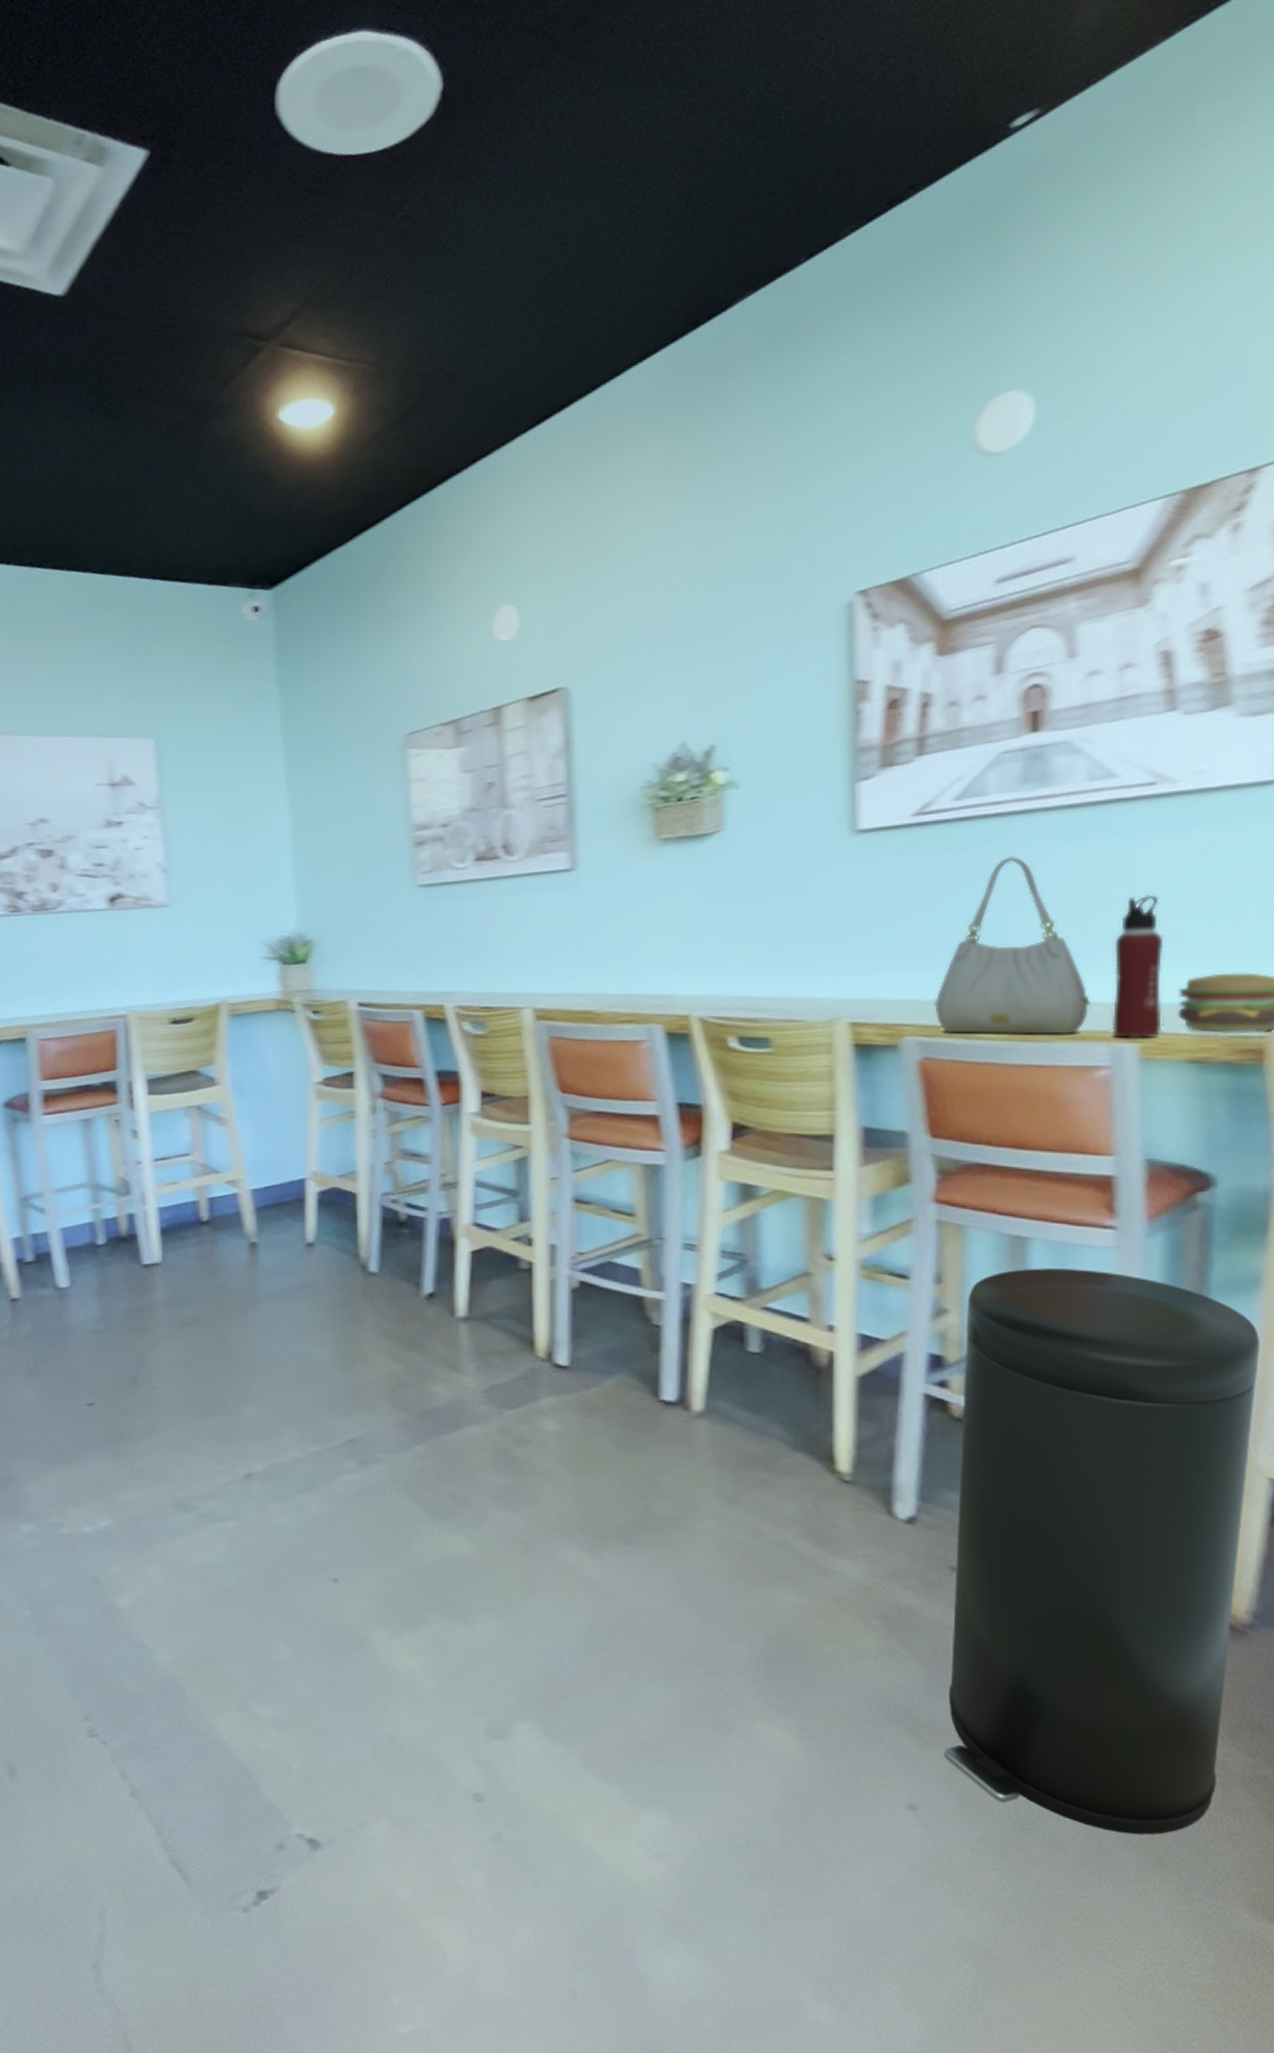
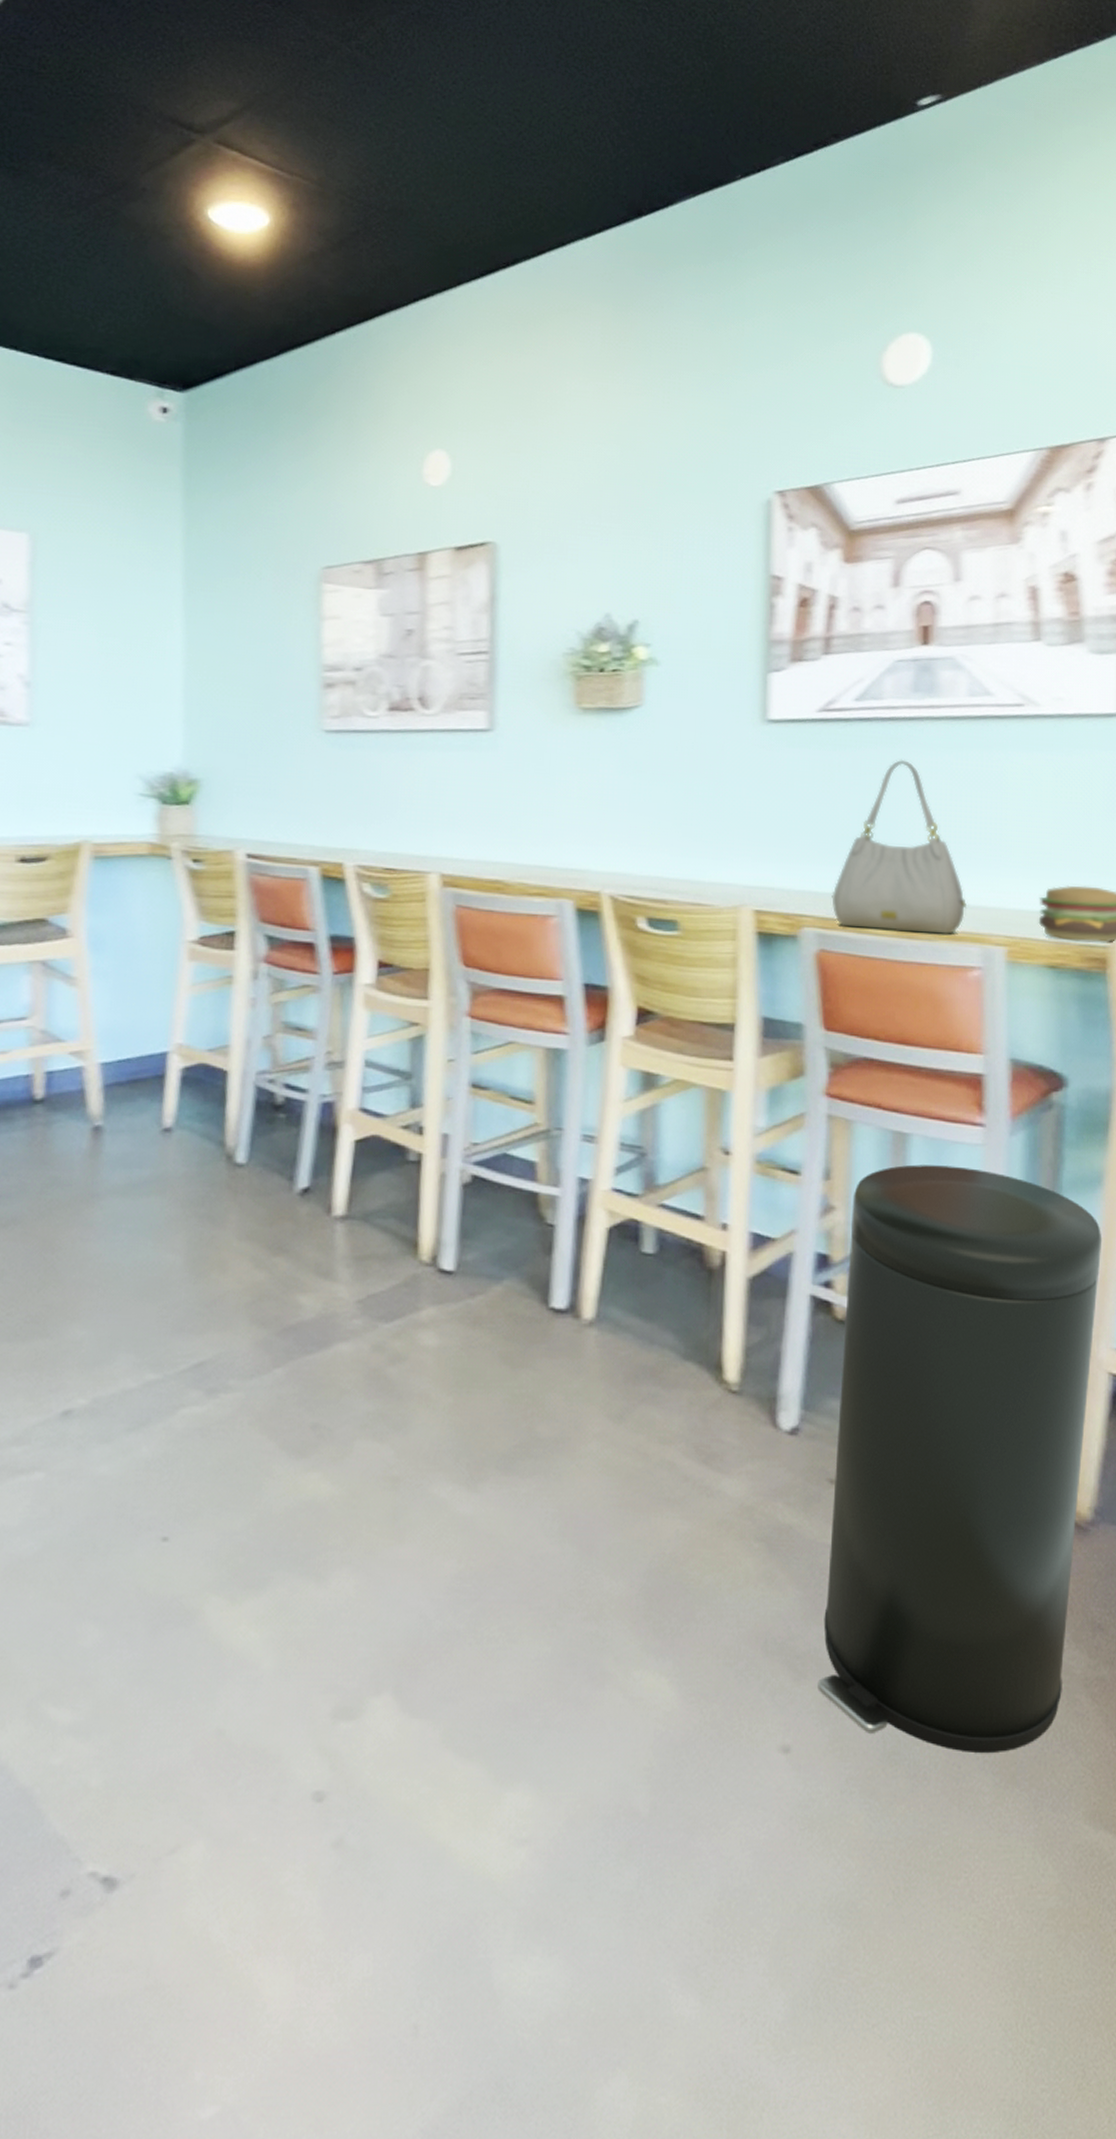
water bottle: present [1111,895,1164,1039] -> none [984,807,1028,943]

